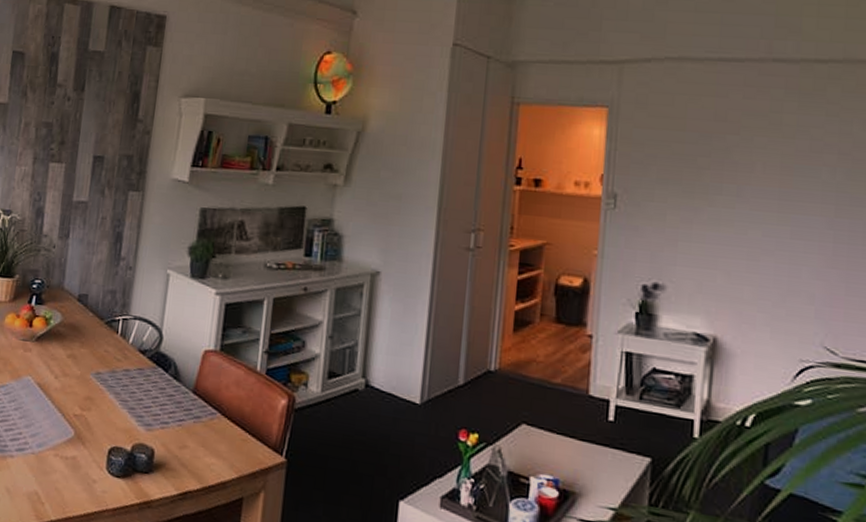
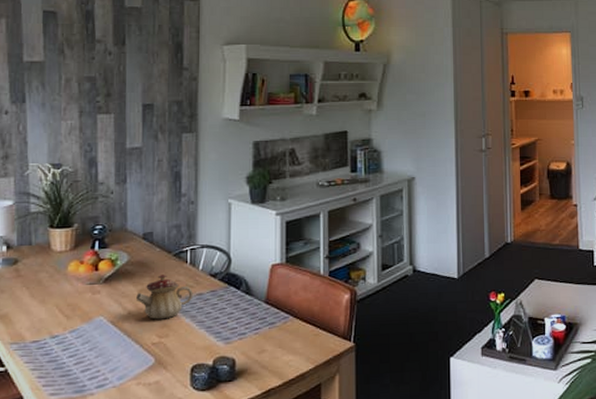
teapot: none [64,342,121,391] -> present [136,275,194,320]

